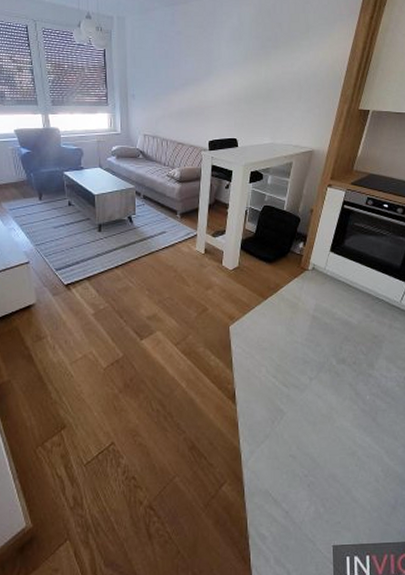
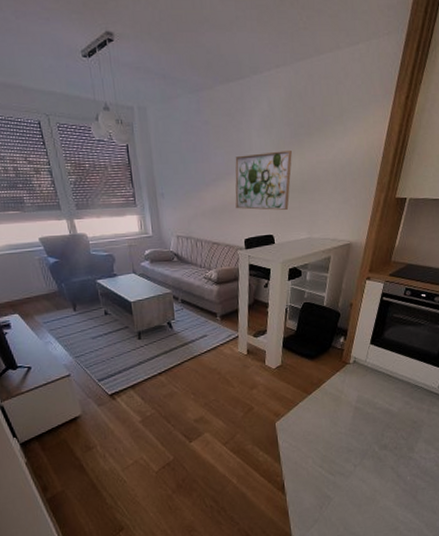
wall art: none [202,60,259,117] -> present [235,149,292,211]

